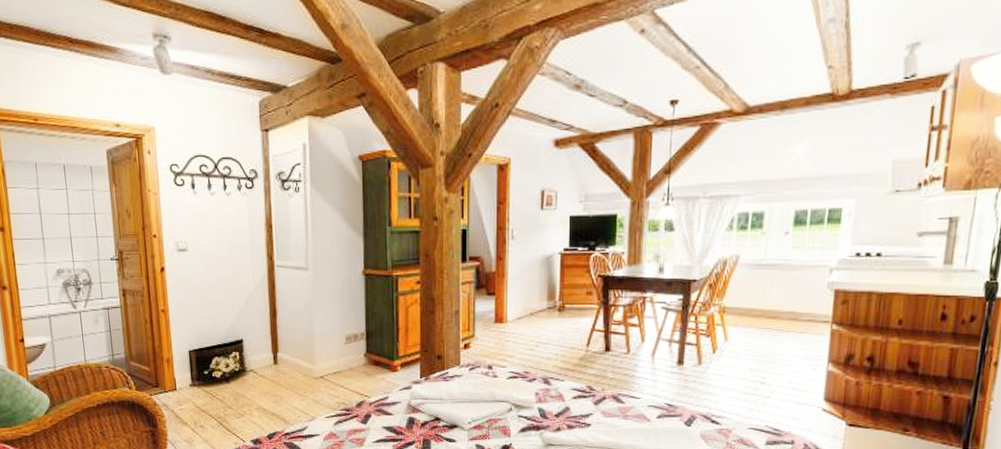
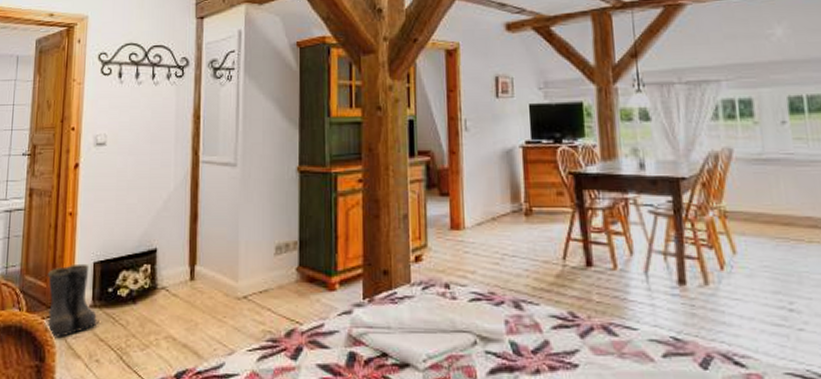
boots: none [149,351,200,409] -> present [45,263,100,337]

